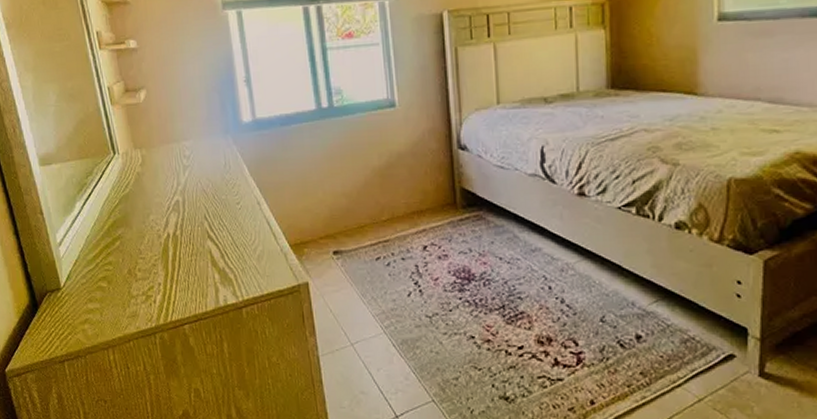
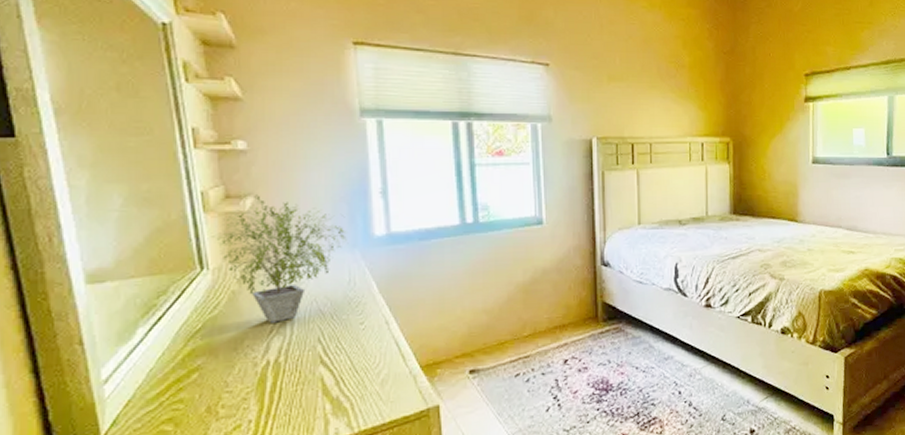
potted plant: none [118,88,221,201] -> present [210,195,347,323]

